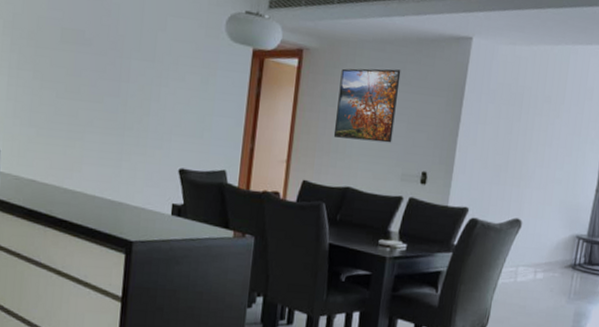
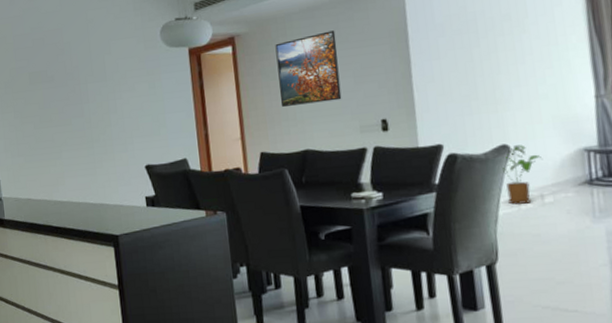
house plant: none [507,221,544,278] -> present [503,145,543,205]

